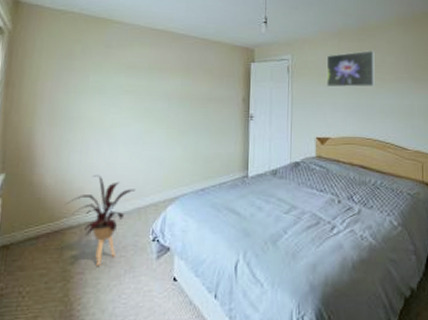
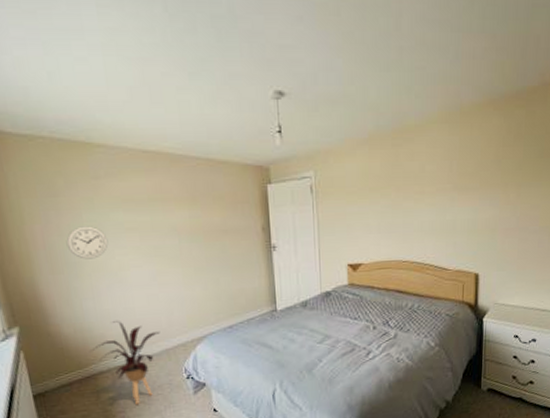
wall clock: none [69,86,107,115] -> present [66,226,109,259]
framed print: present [326,51,375,88] -> none [355,158,413,207]

